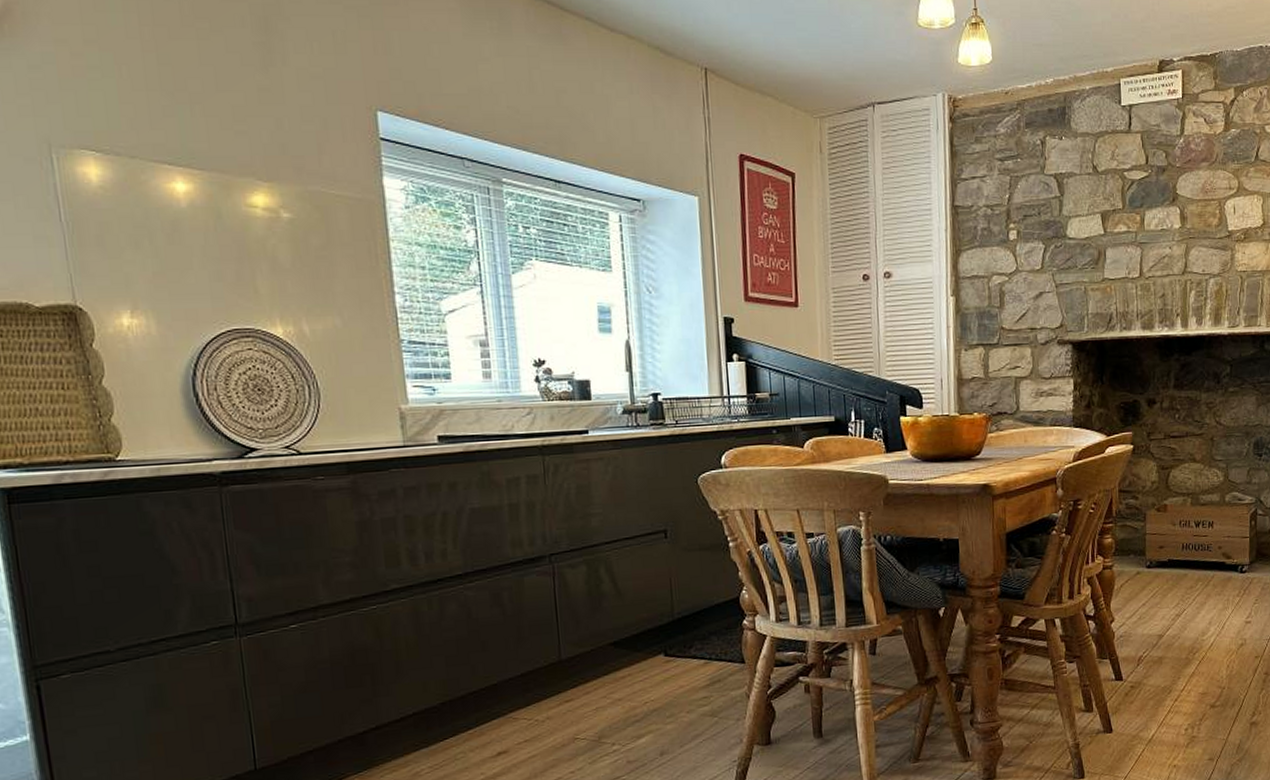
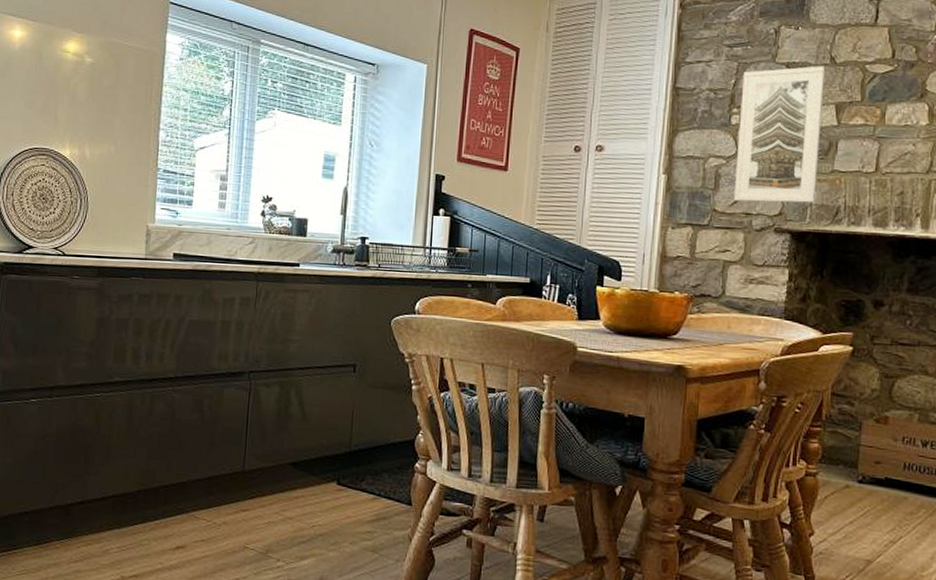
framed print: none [1016,175,1091,317] -> present [733,66,826,203]

